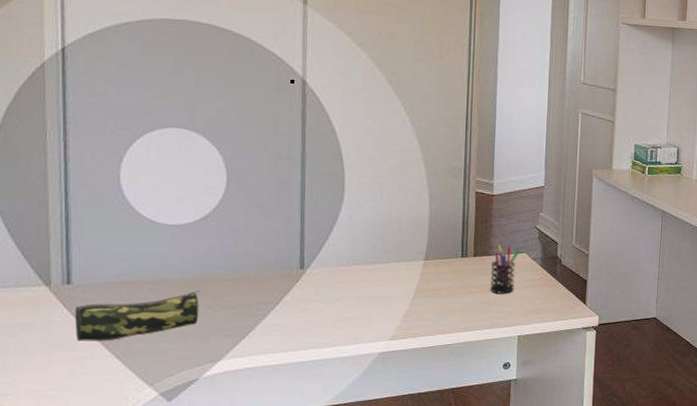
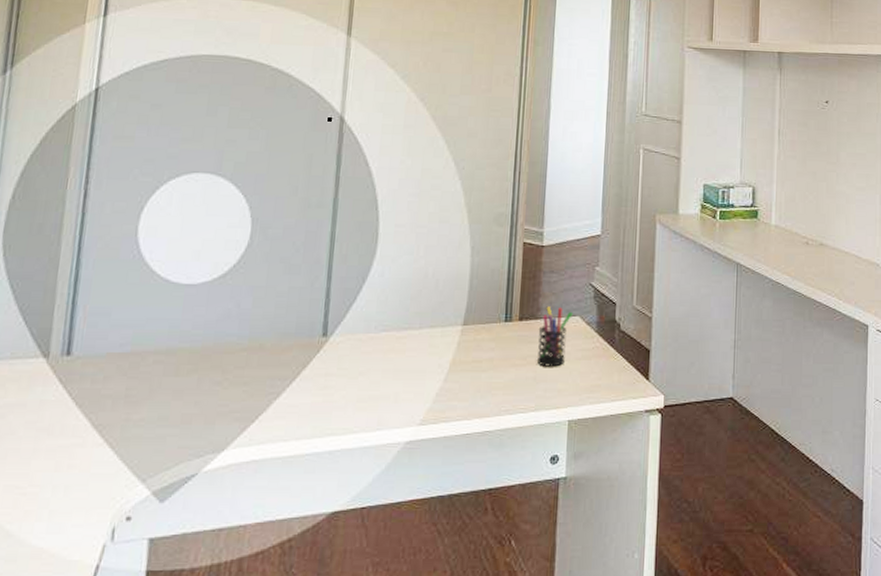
pencil case: present [75,290,201,341] -> none [68,363,211,426]

